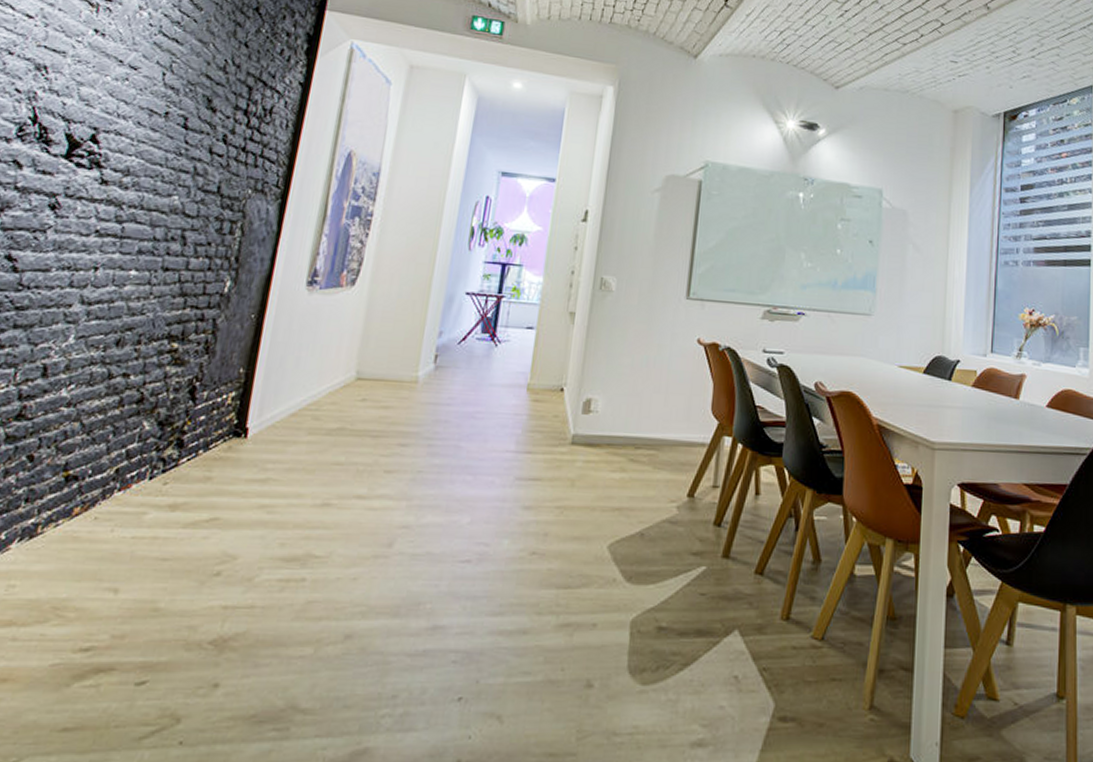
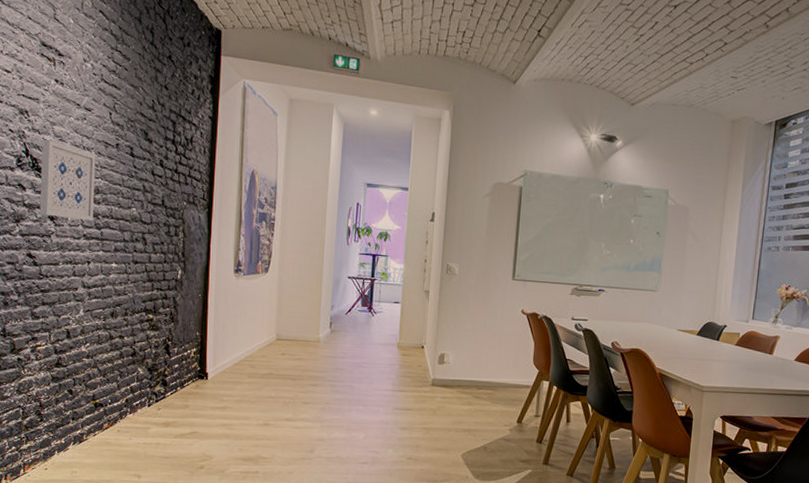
wall art: none [35,103,134,211] -> present [39,139,96,221]

